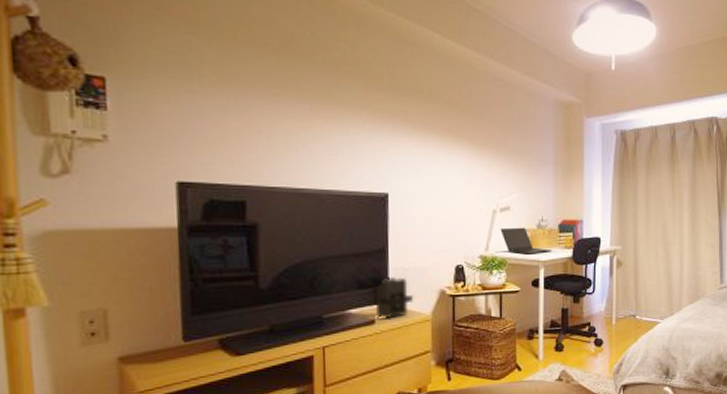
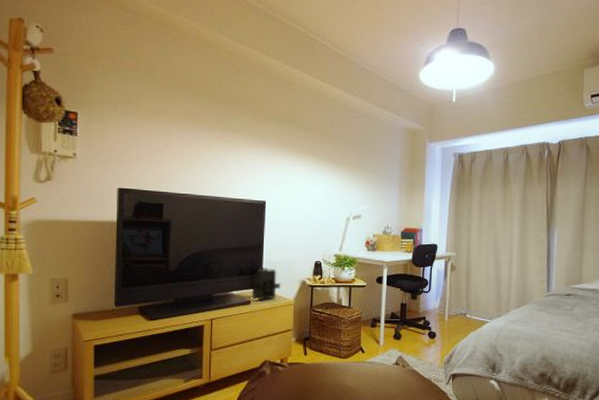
laptop: present [500,227,552,255] -> none [352,232,394,256]

